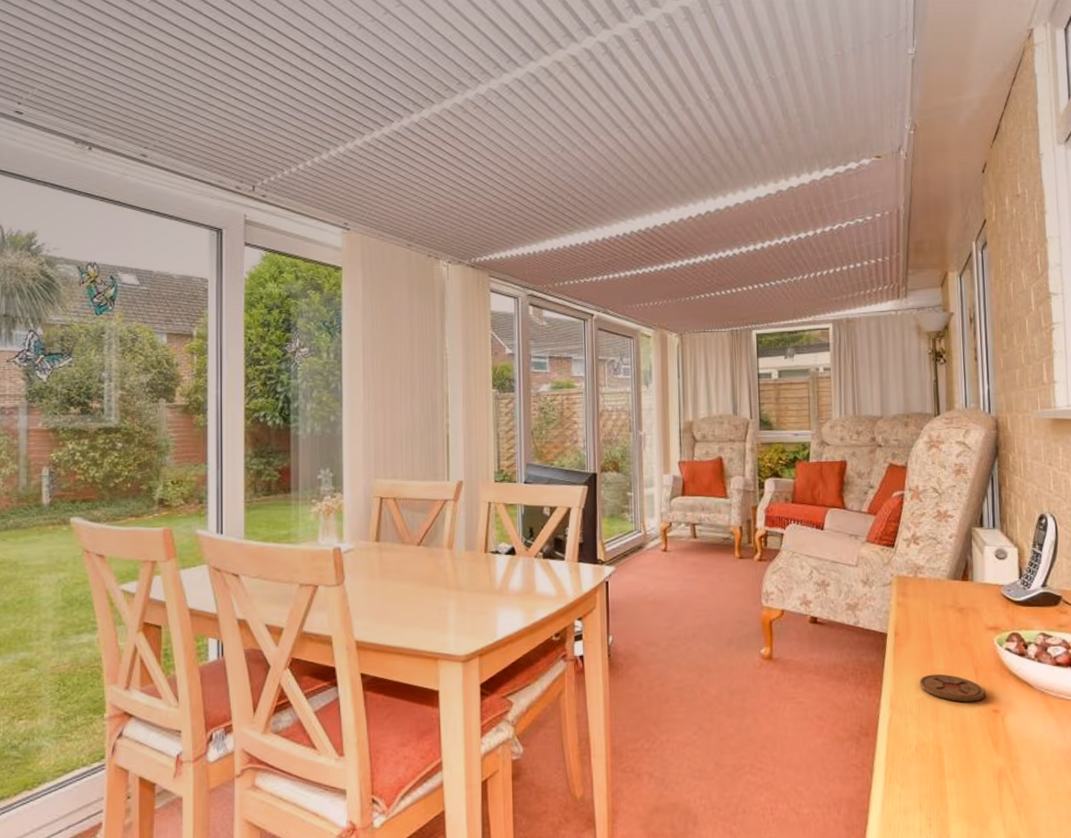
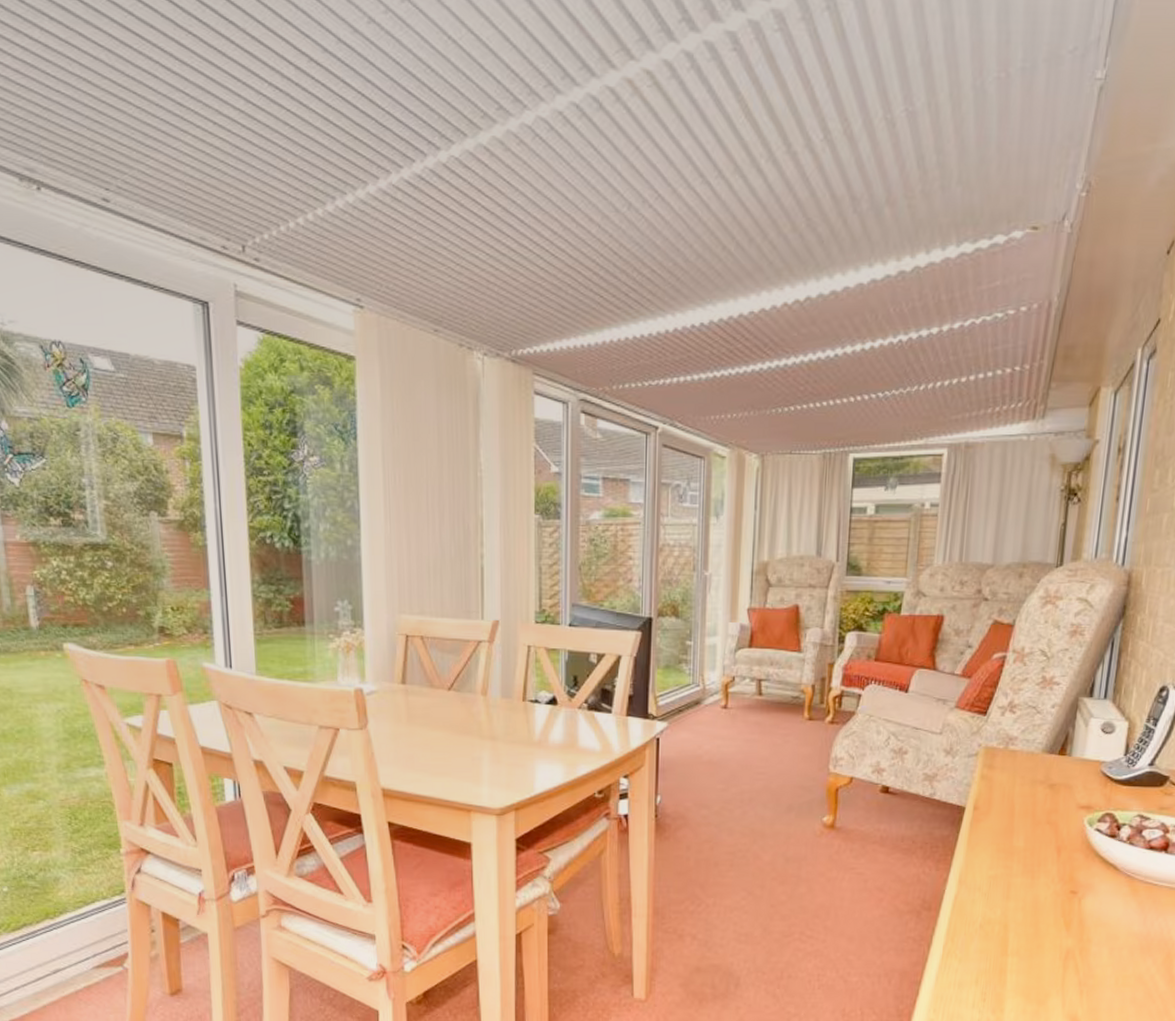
coaster: present [920,674,986,703] -> none [994,851,1066,882]

